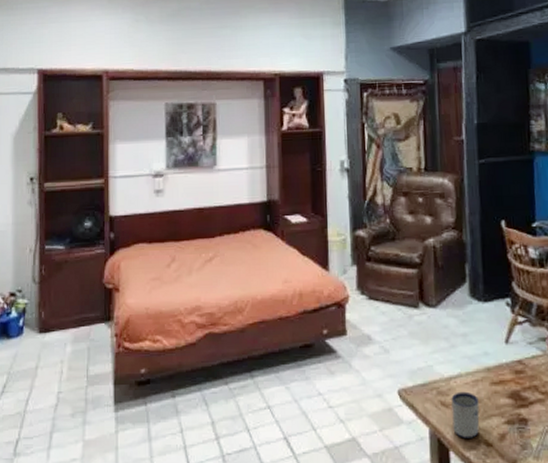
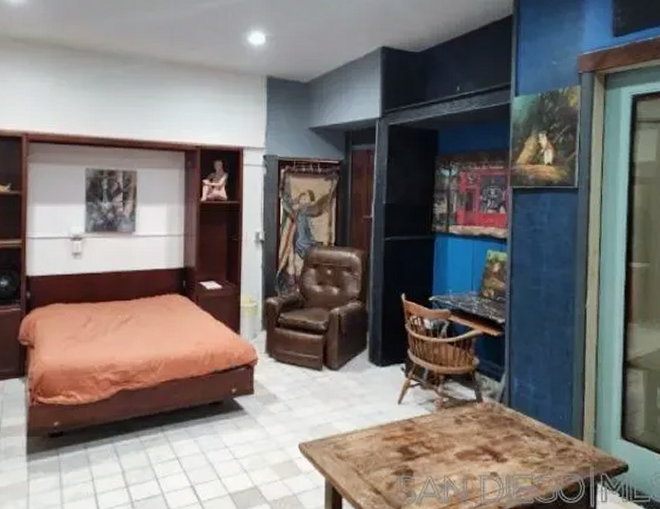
mug: present [451,391,480,438] -> none [347,446,371,487]

